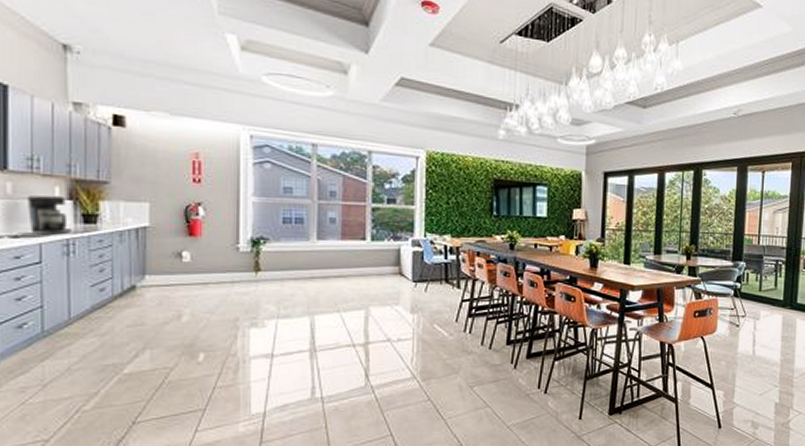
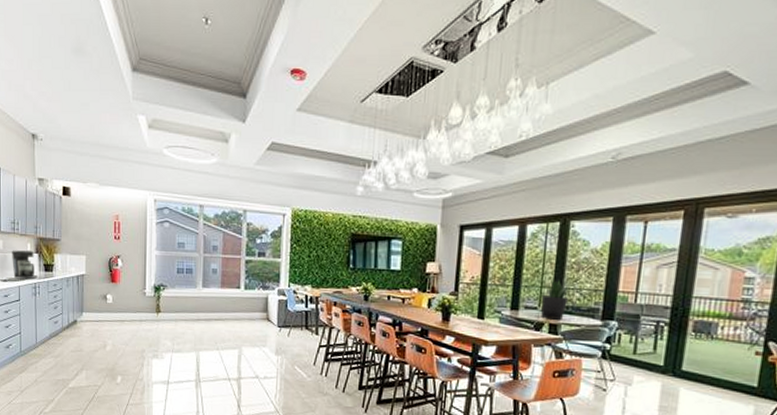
planter: none [680,222,705,262] -> present [541,277,569,320]

